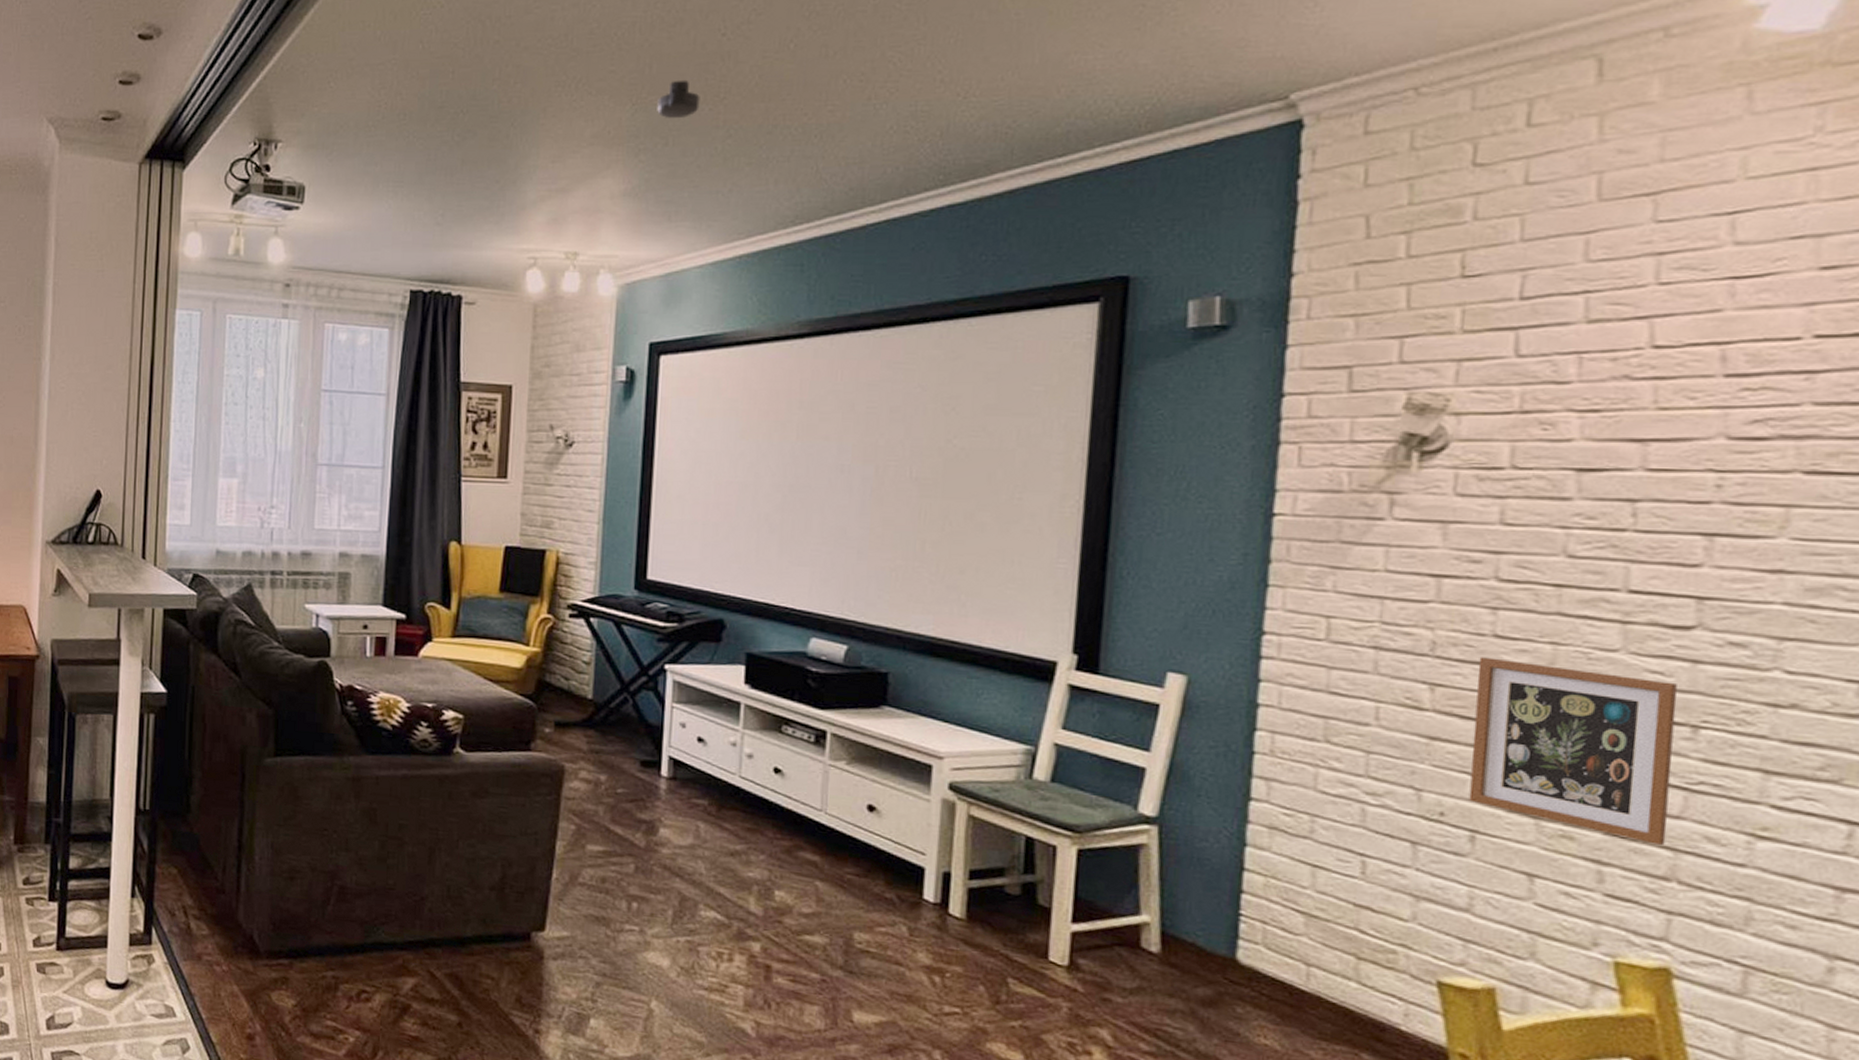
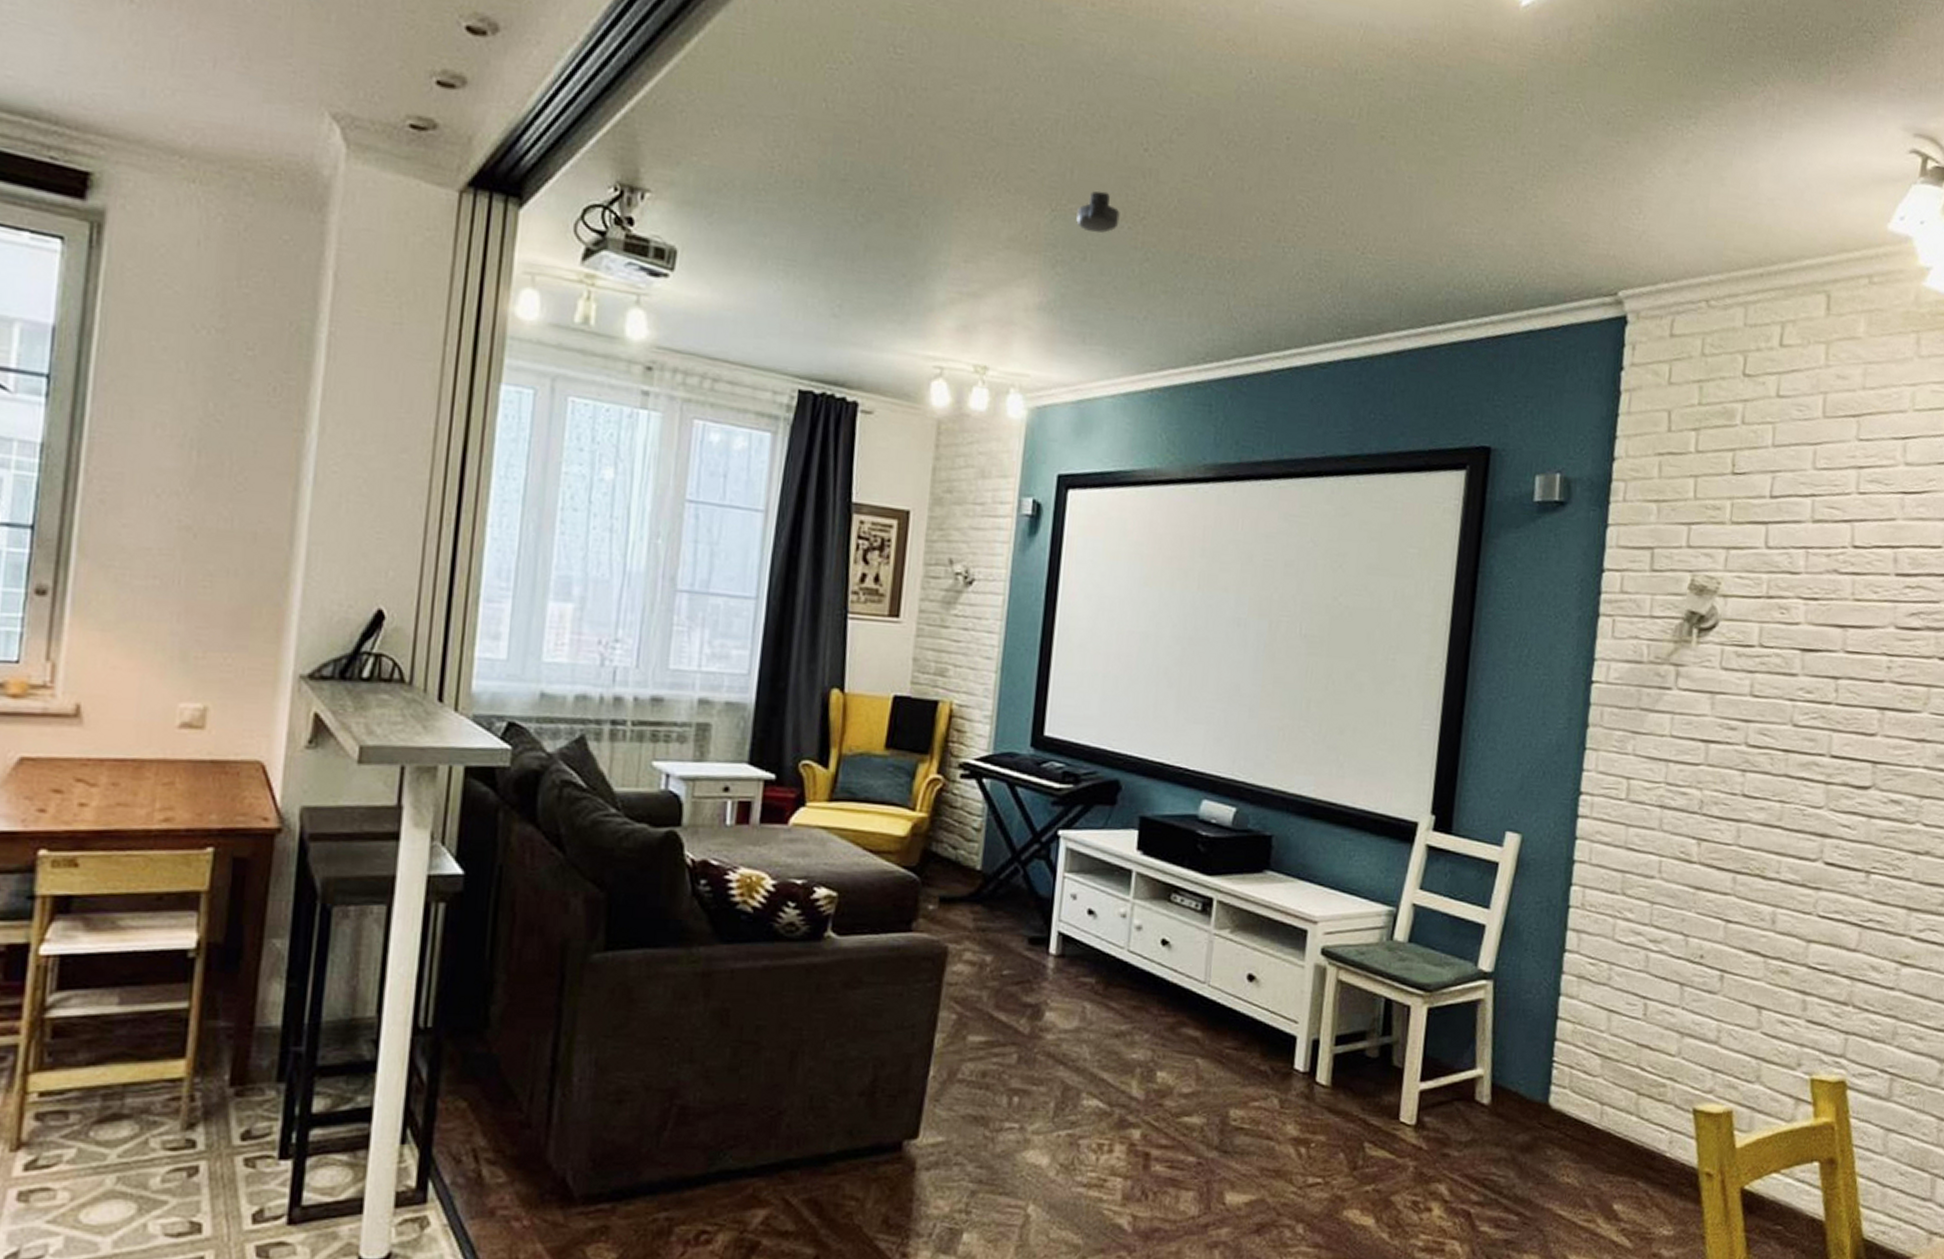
picture frame: present [1469,657,1678,846] -> none [1720,814,1858,976]

